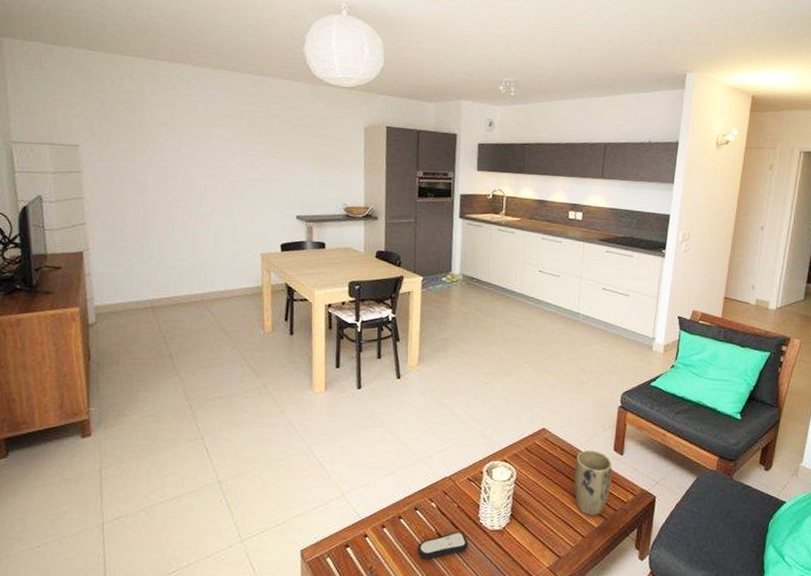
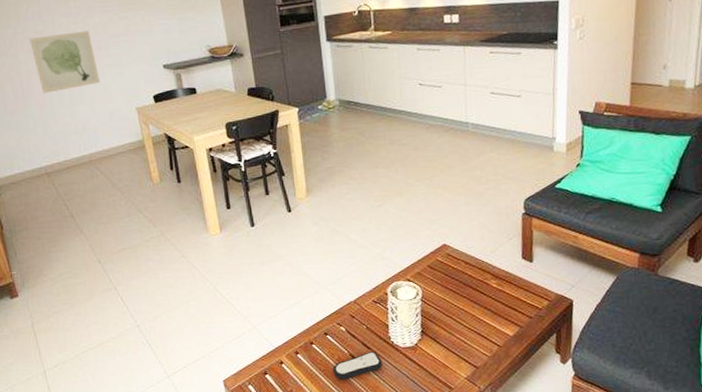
wall art: none [162,168,229,226] -> present [29,31,101,94]
plant pot: present [574,449,613,516] -> none [482,260,523,326]

